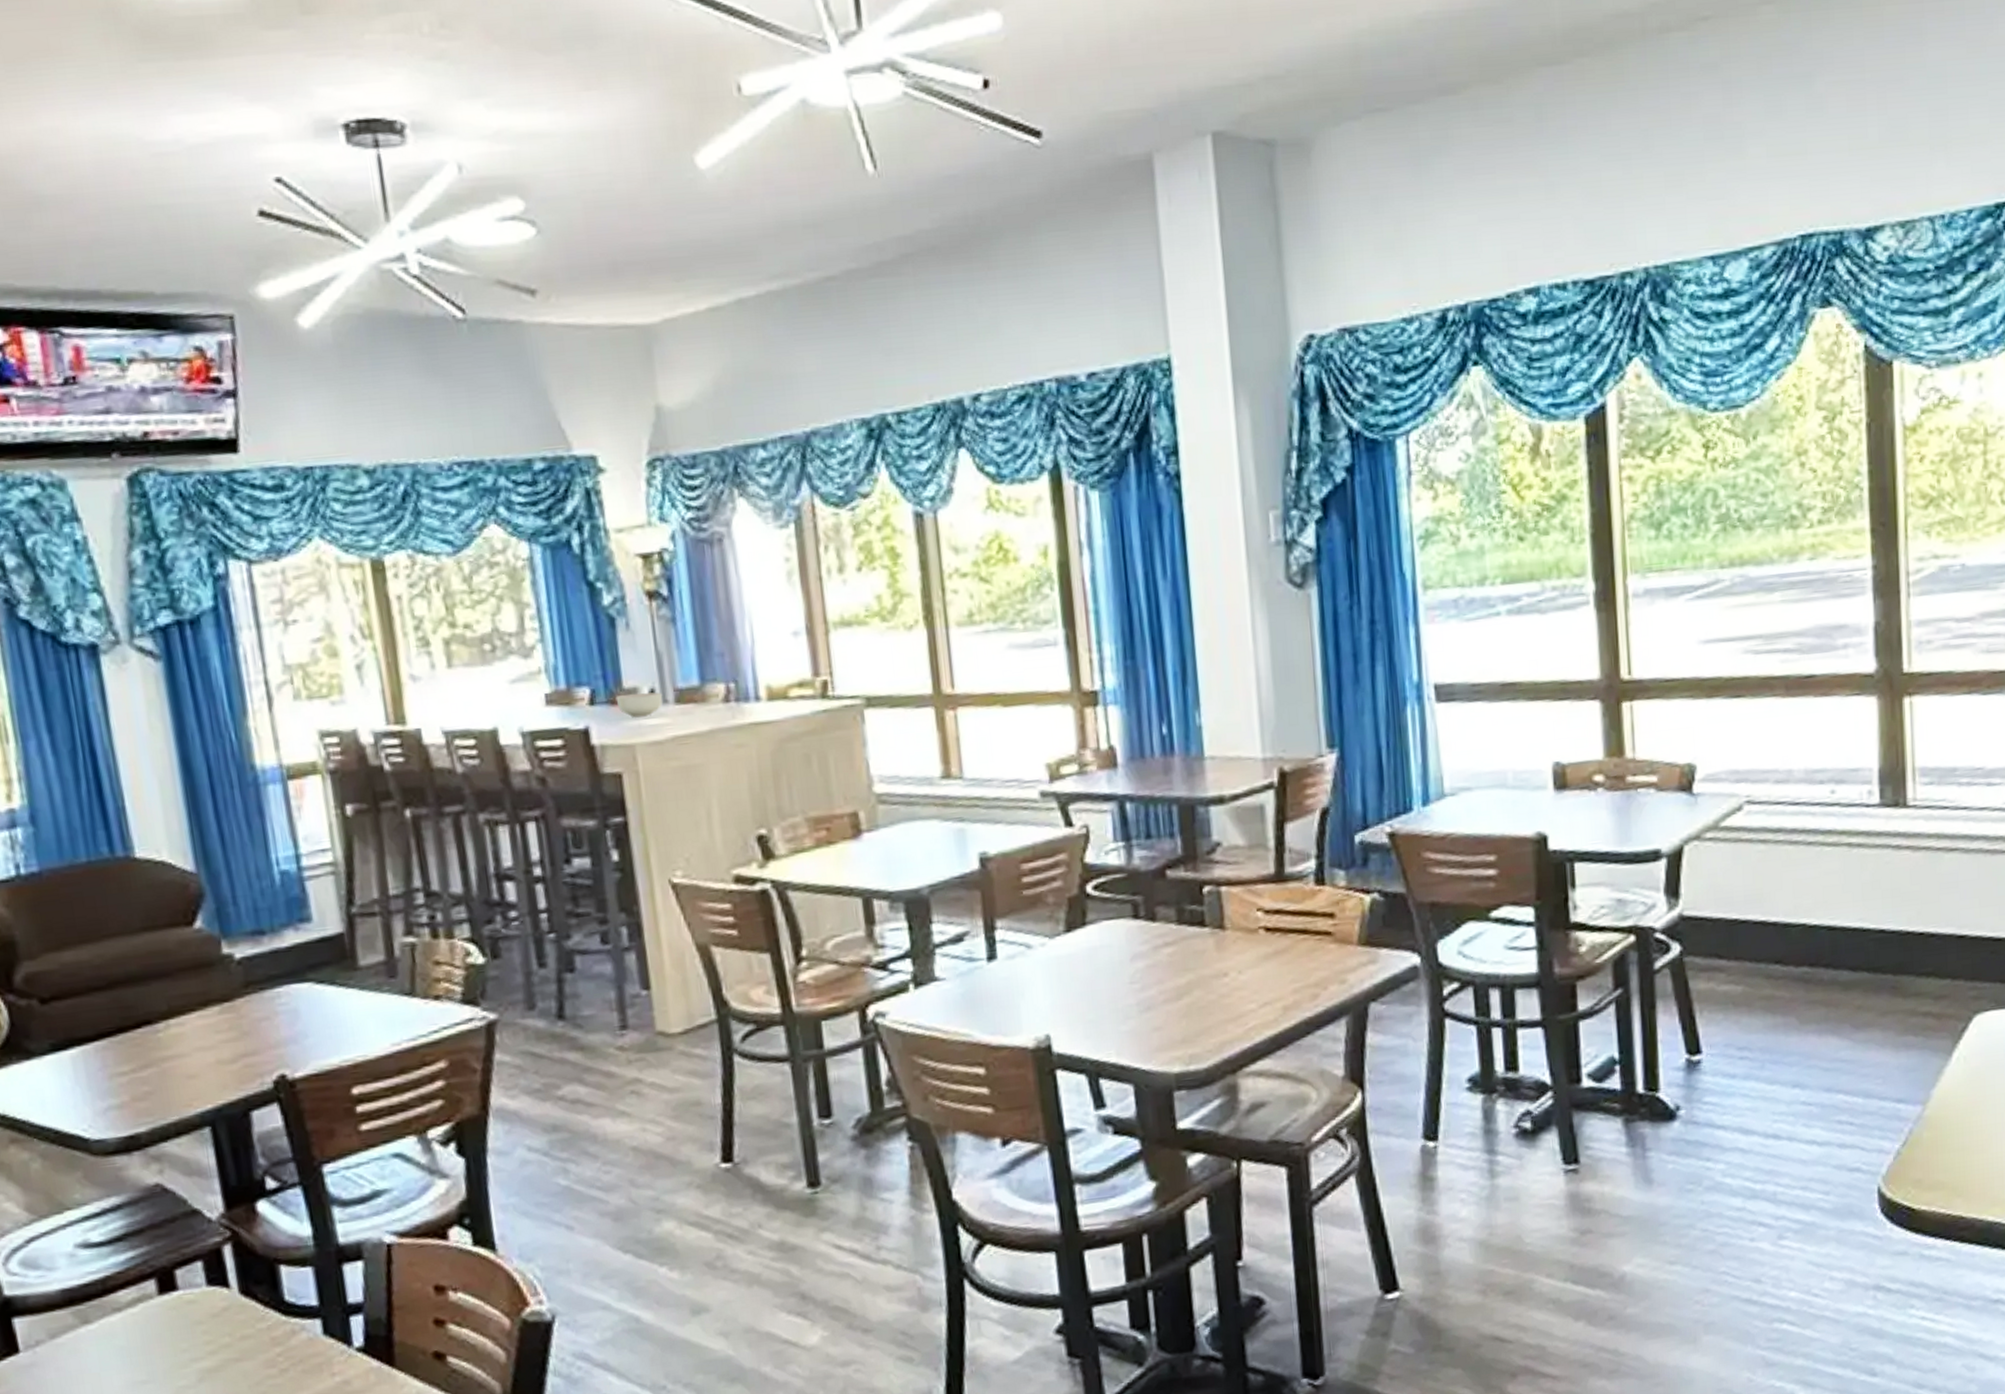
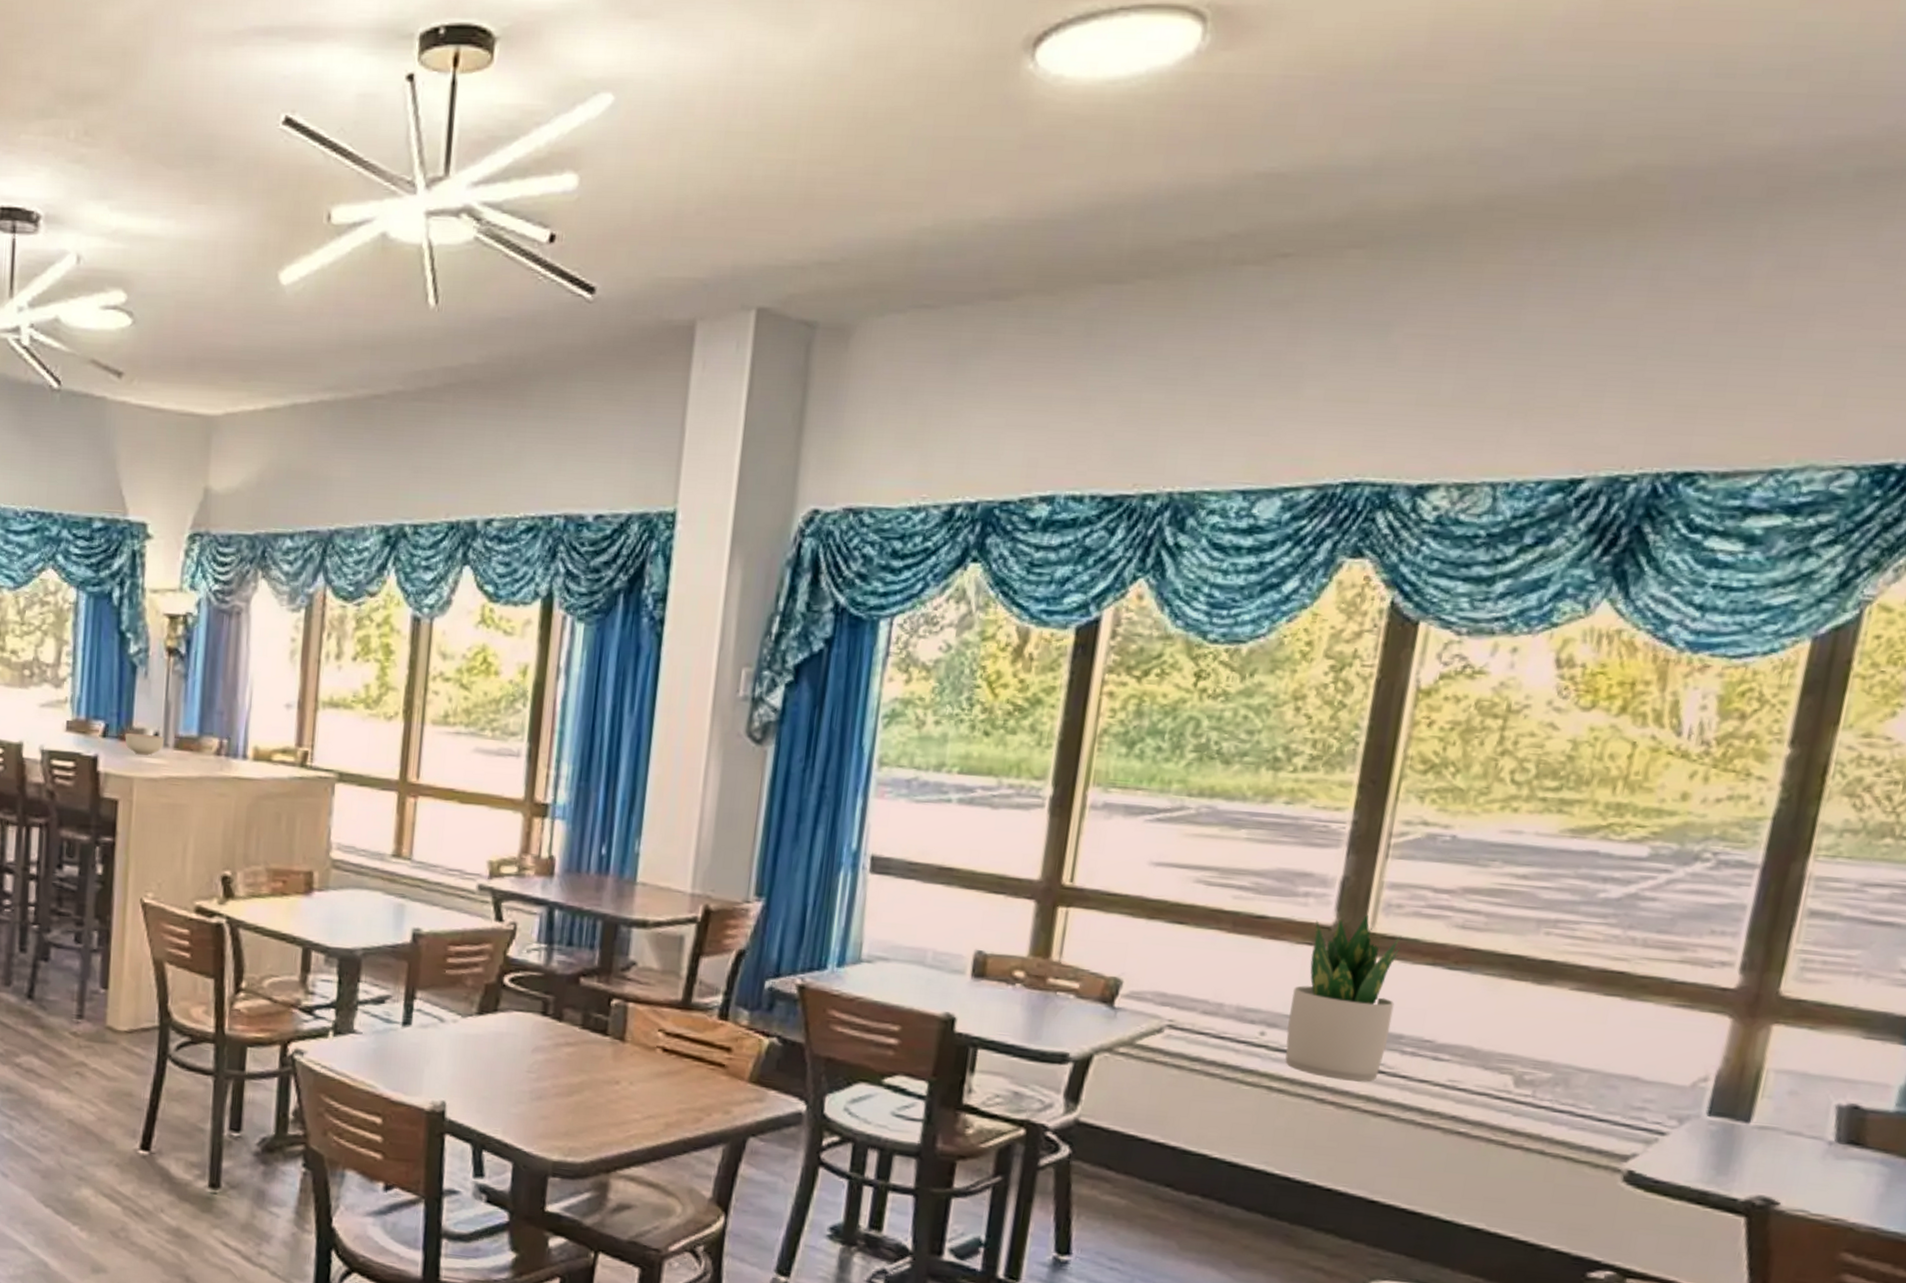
planter: none [1852,655,1945,824] -> present [1285,914,1402,1083]

